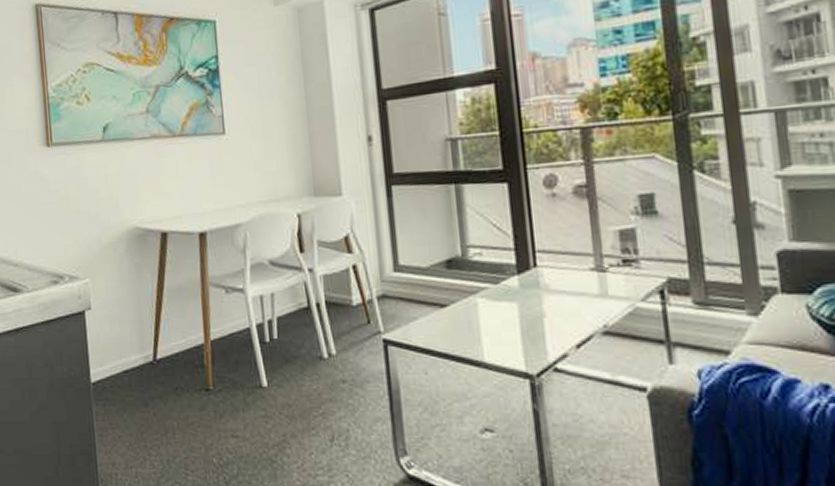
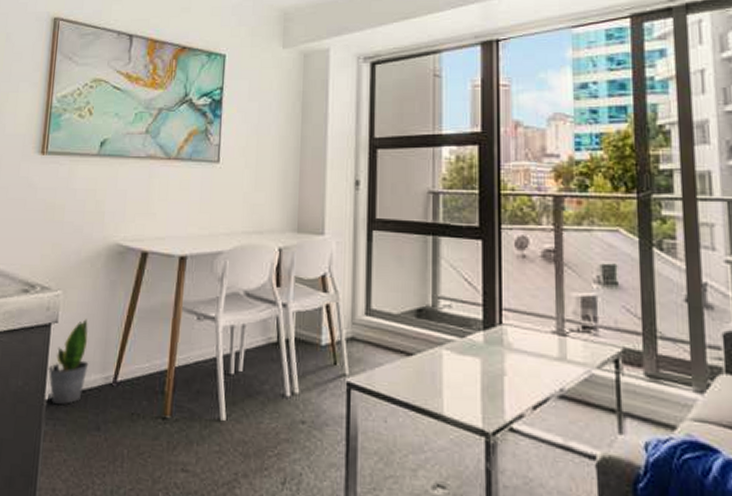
potted plant: none [89,303,128,387] -> present [48,319,89,405]

